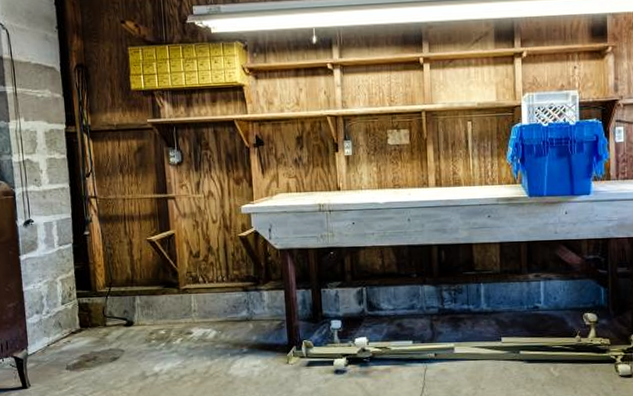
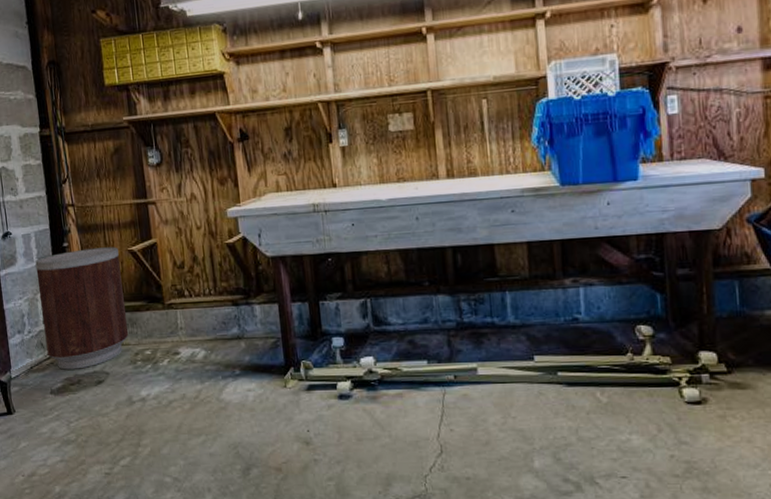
trash can: none [56,236,145,347] -> present [35,247,129,370]

